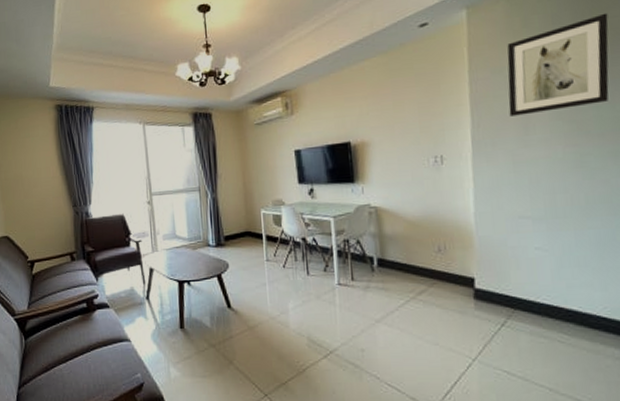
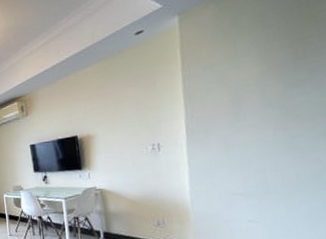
wall art: present [507,12,609,116] -> none [217,7,318,107]

